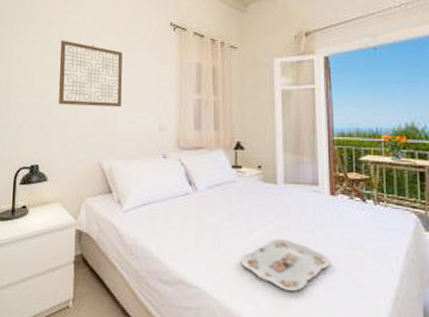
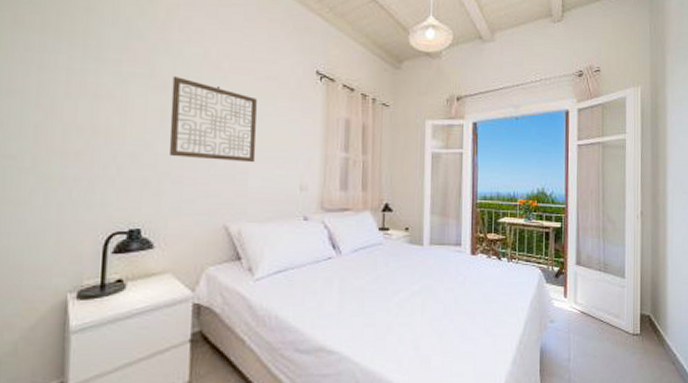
serving tray: present [240,238,330,292] -> none [384,298,468,347]

